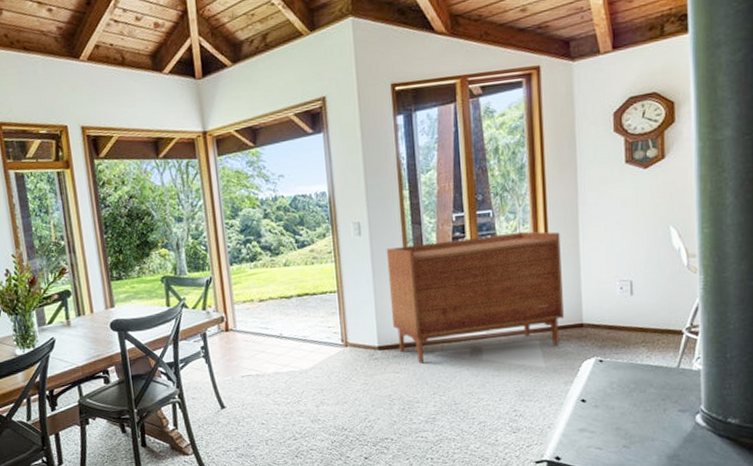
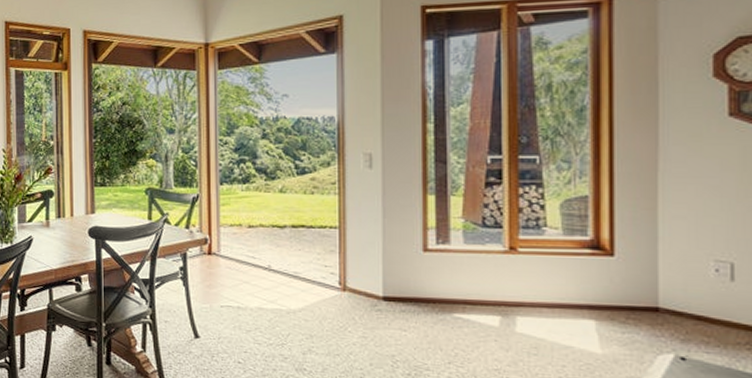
sideboard: present [386,231,565,364] -> none [401,184,633,329]

